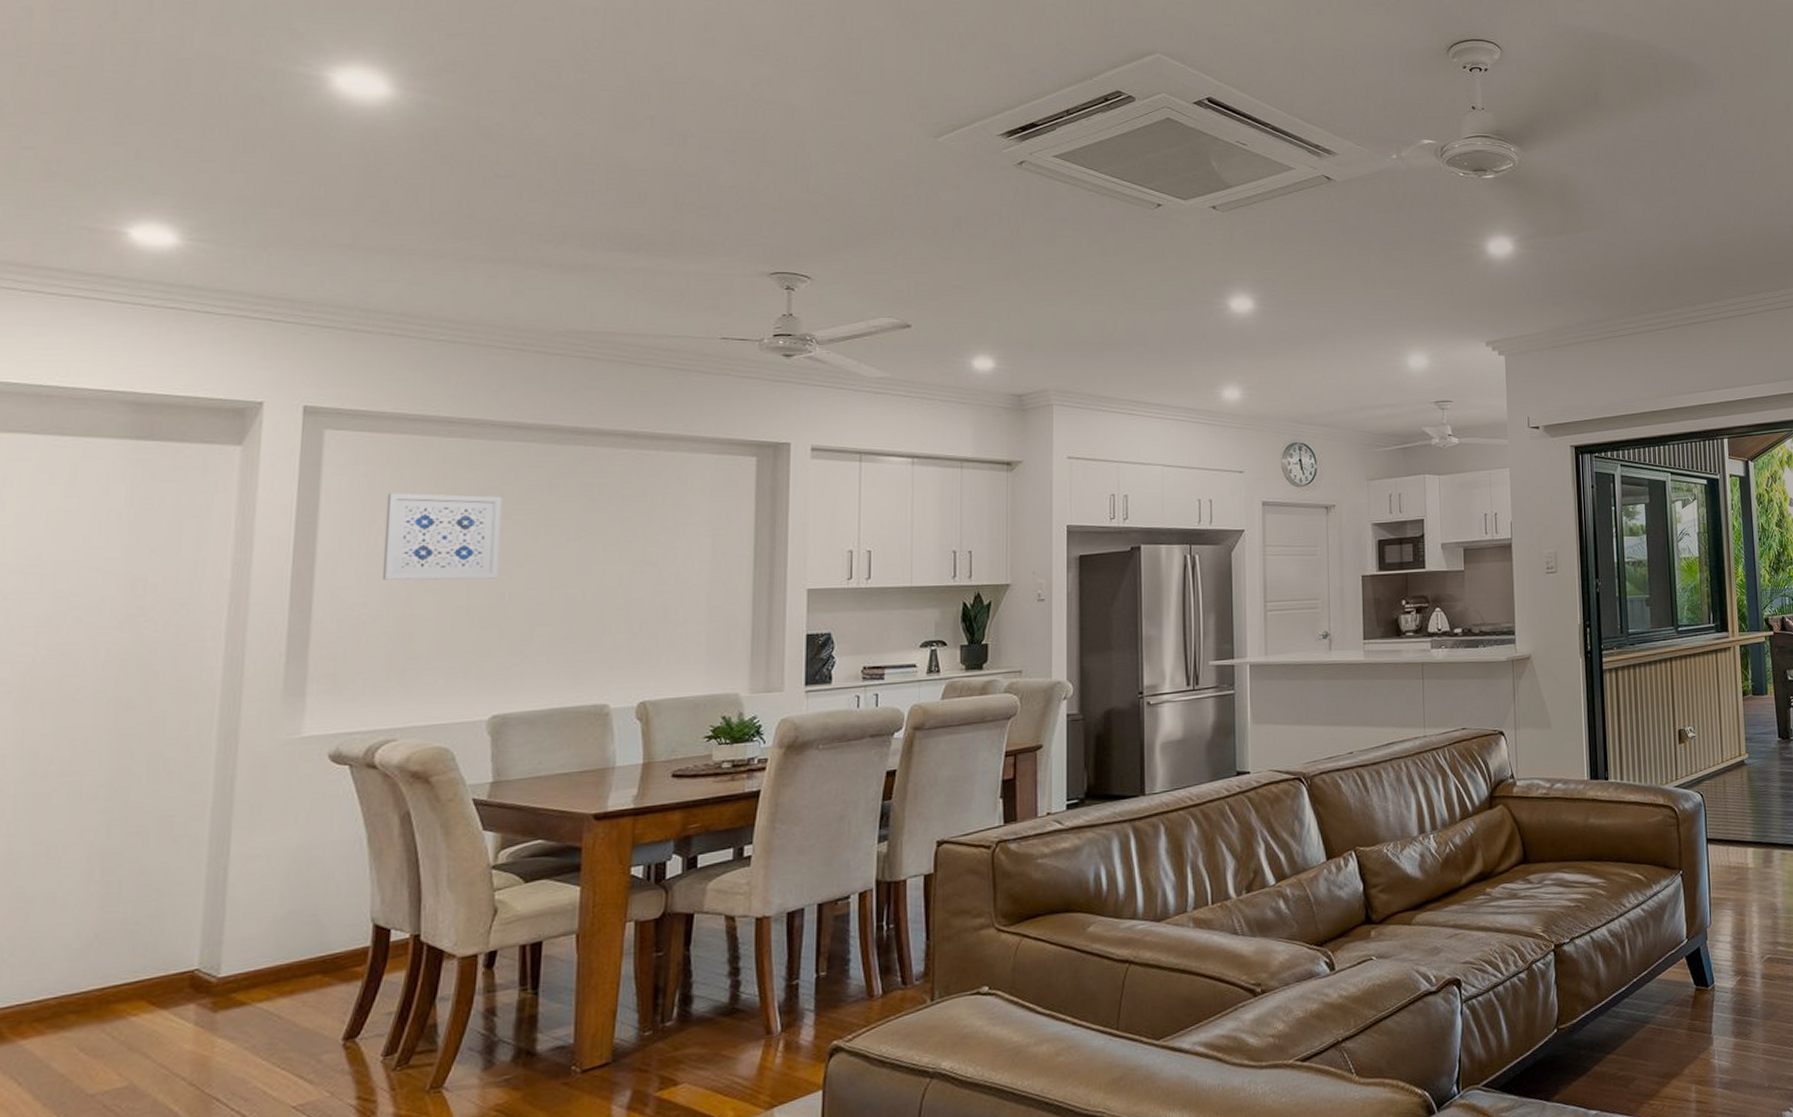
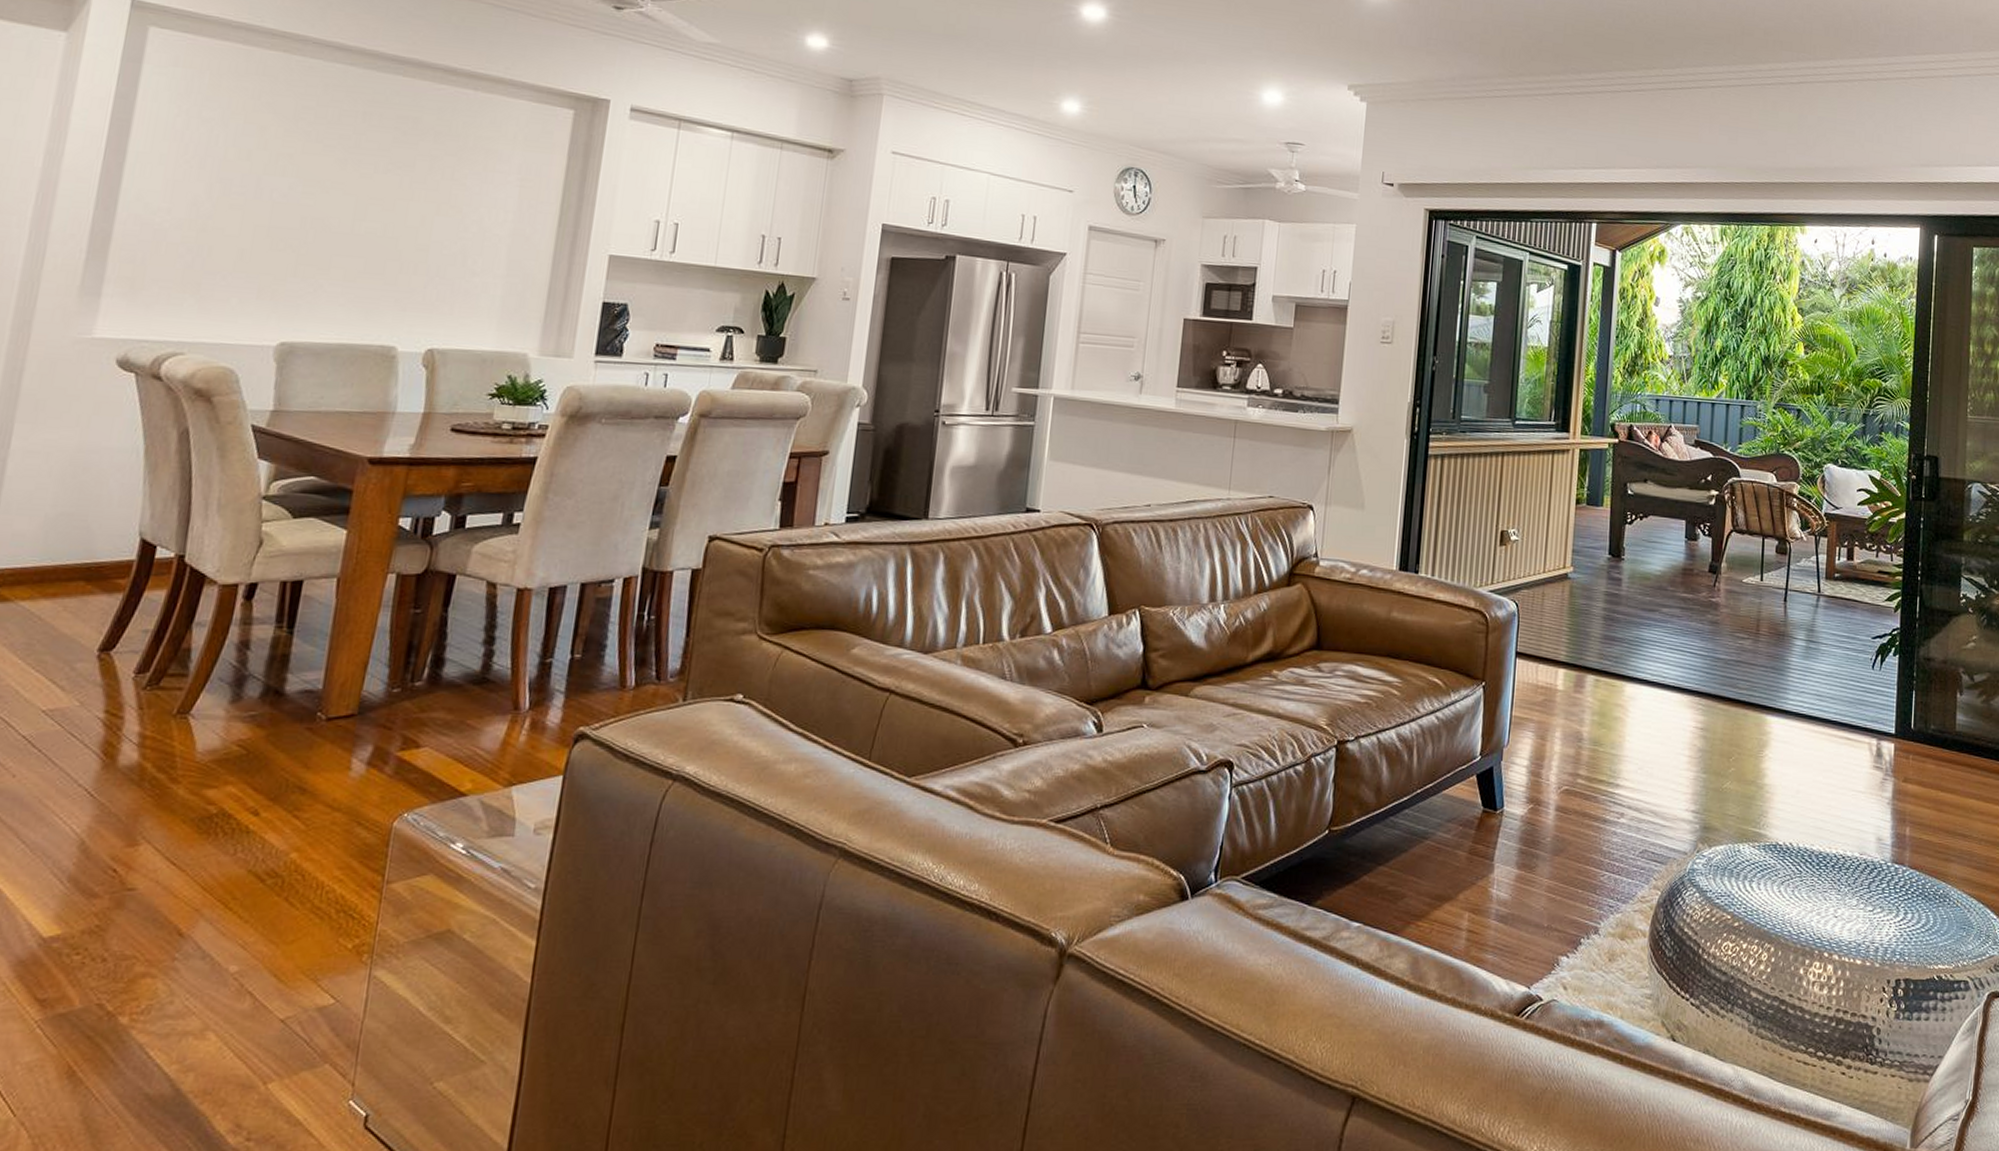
wall art: present [382,493,502,580] -> none [188,100,315,202]

